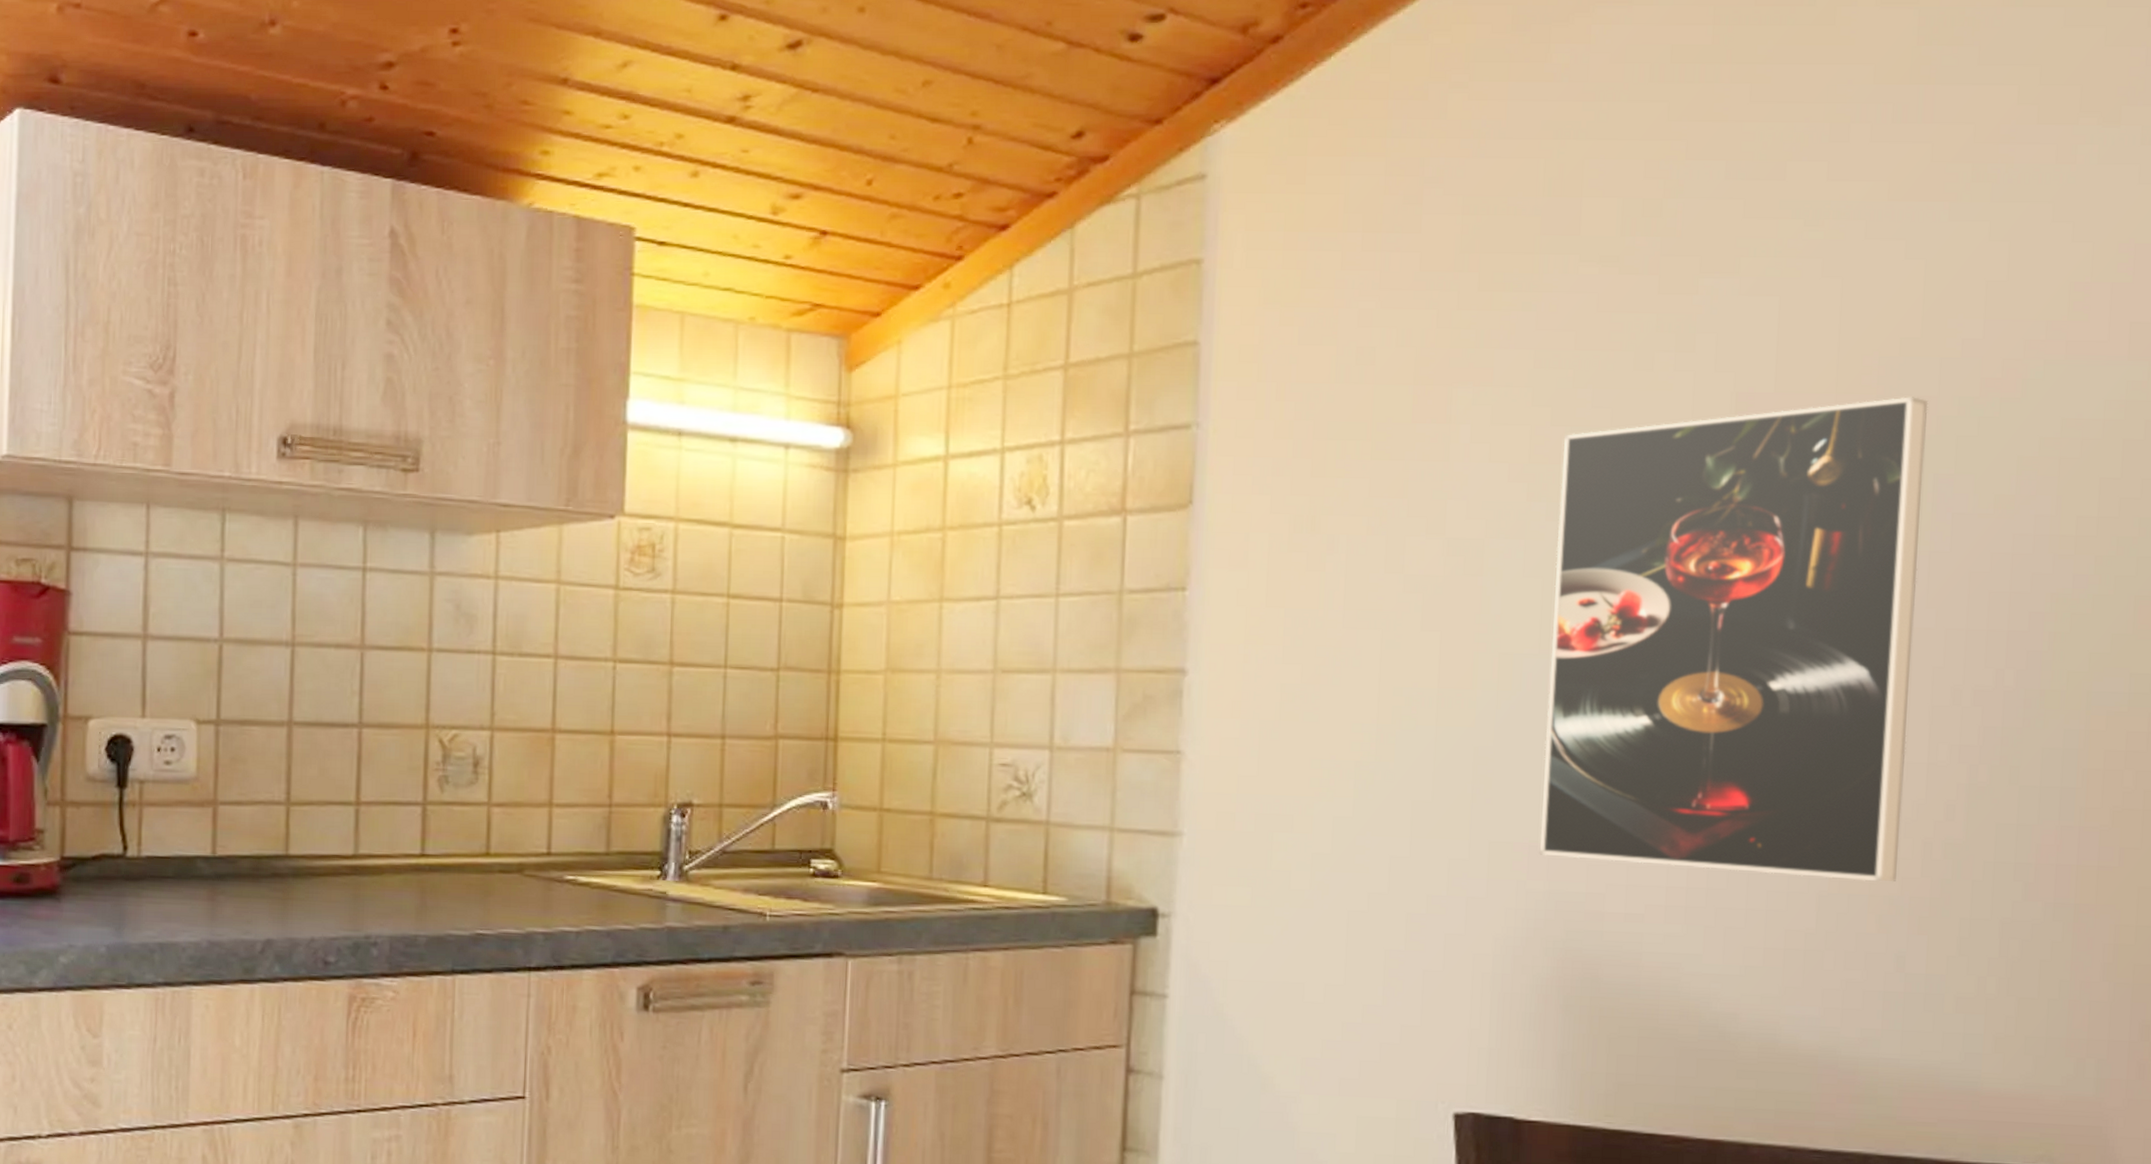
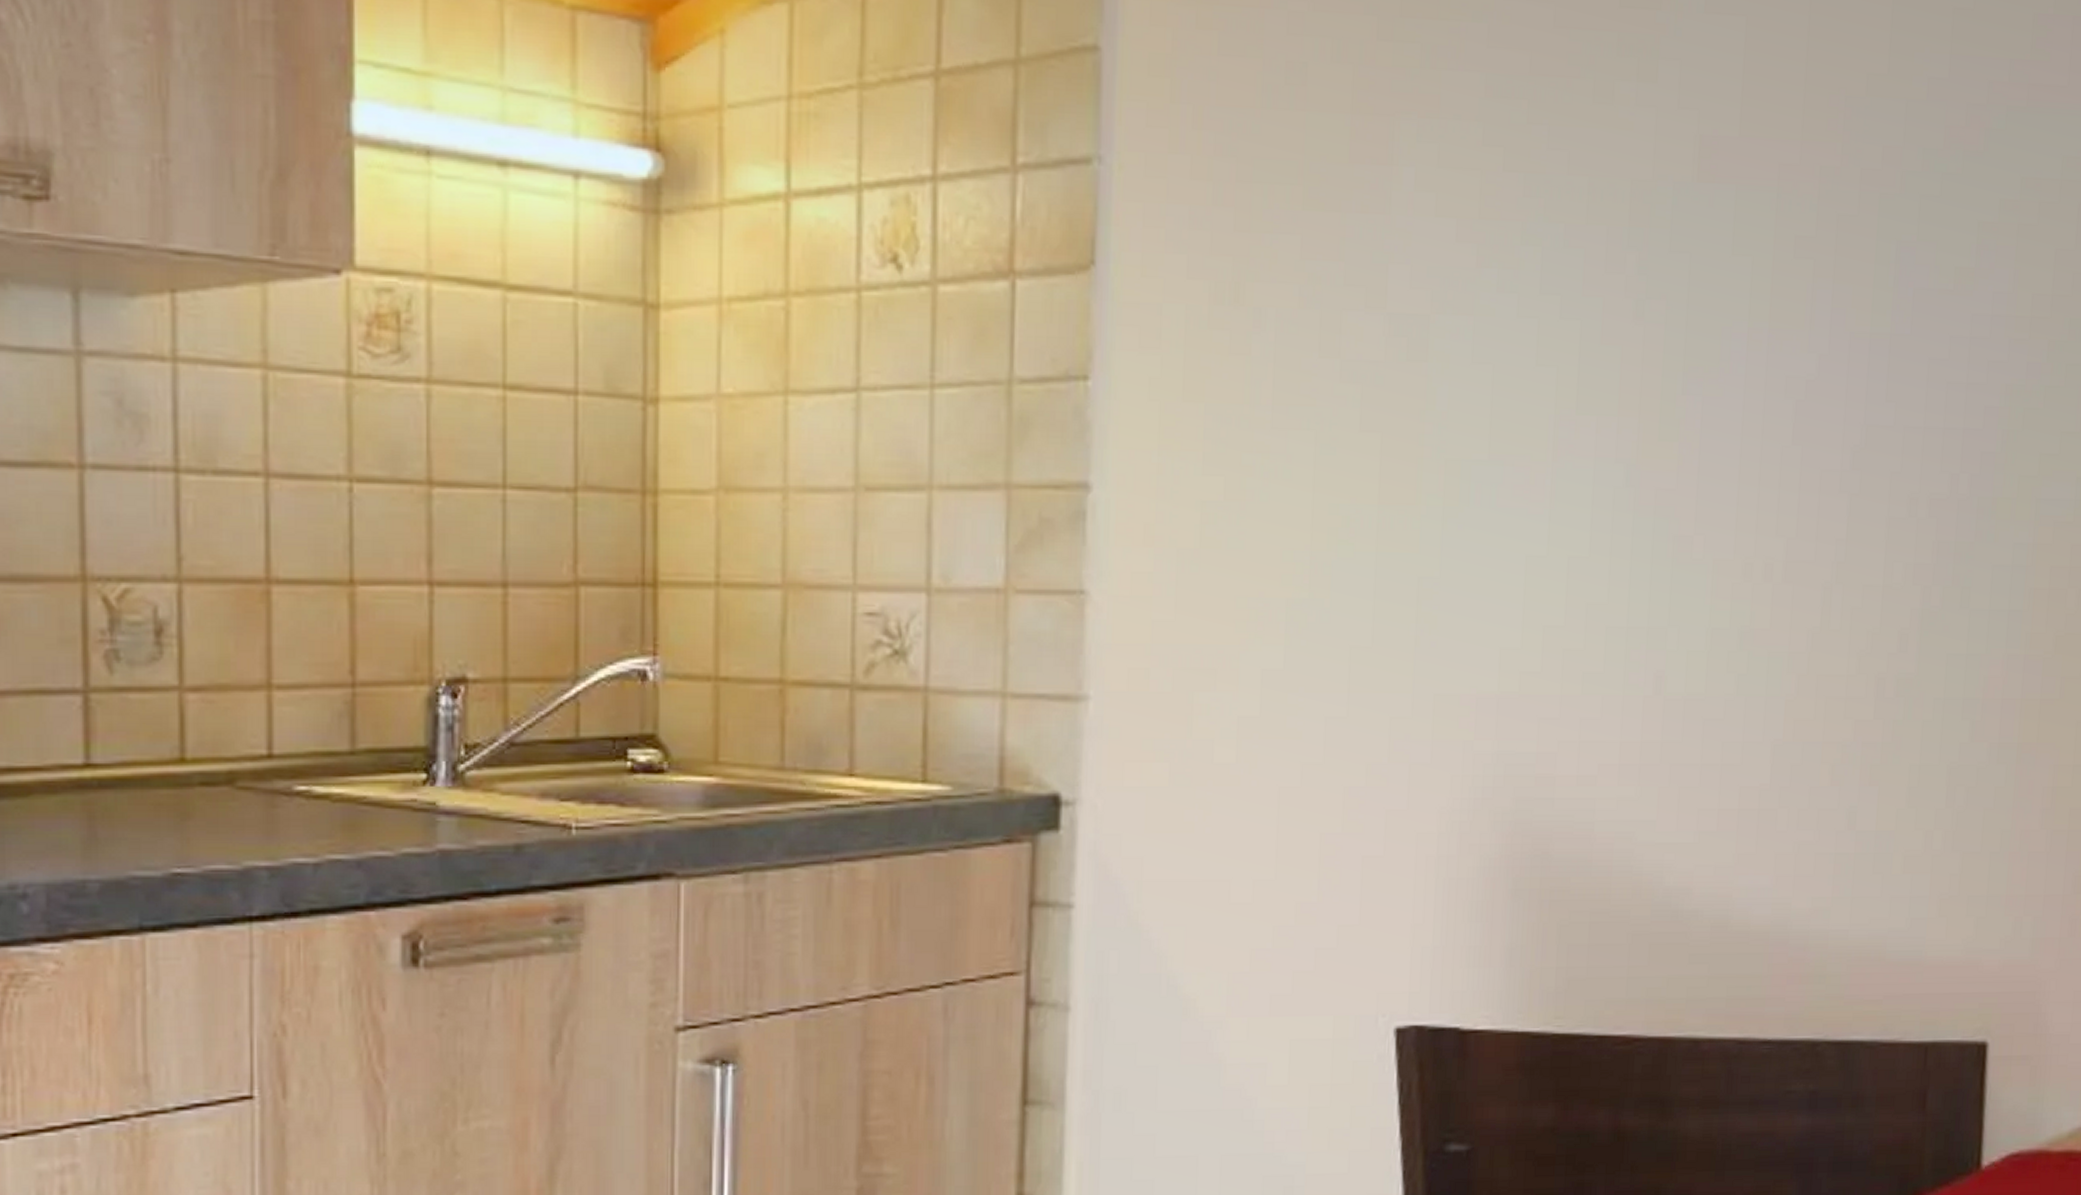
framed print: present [1539,397,1929,882] -> none [1487,146,1894,726]

